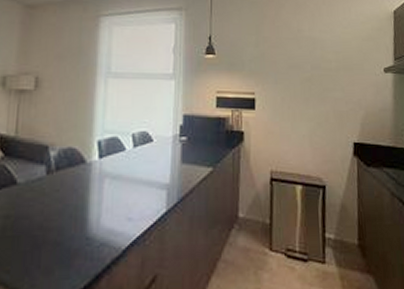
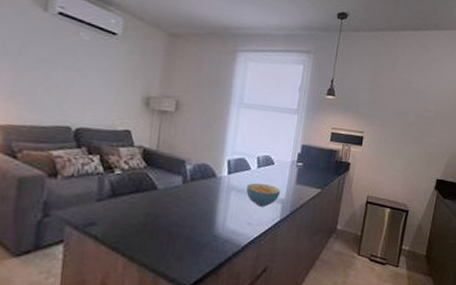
cereal bowl: none [123,166,164,195] -> present [246,182,281,207]

